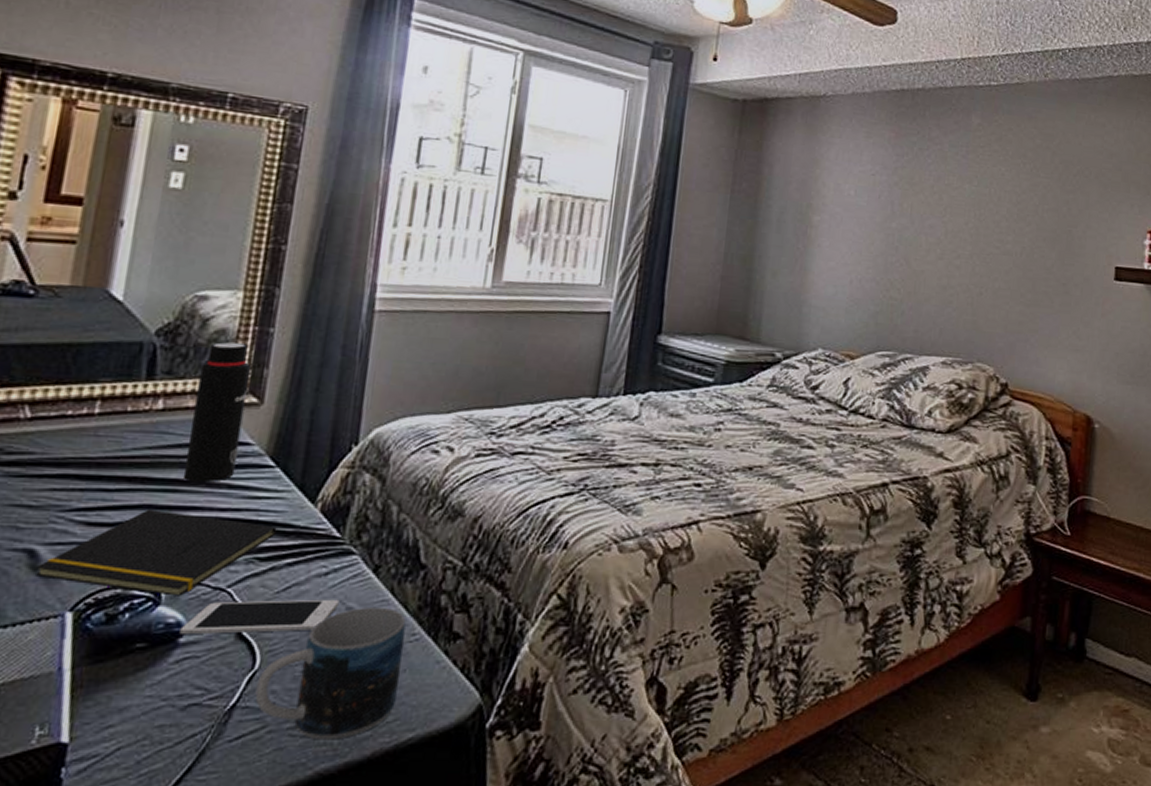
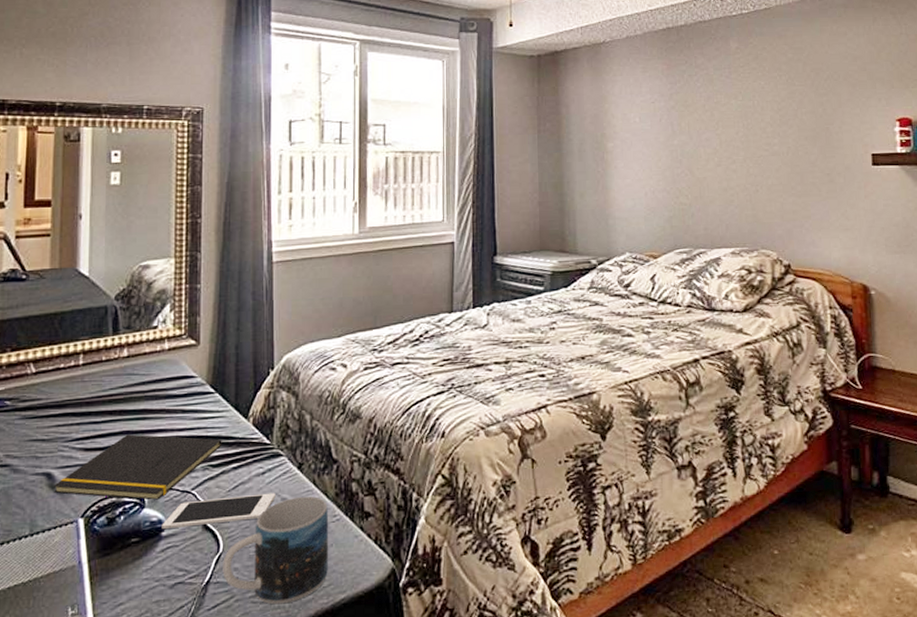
water bottle: present [183,342,250,483] -> none [148,299,187,411]

